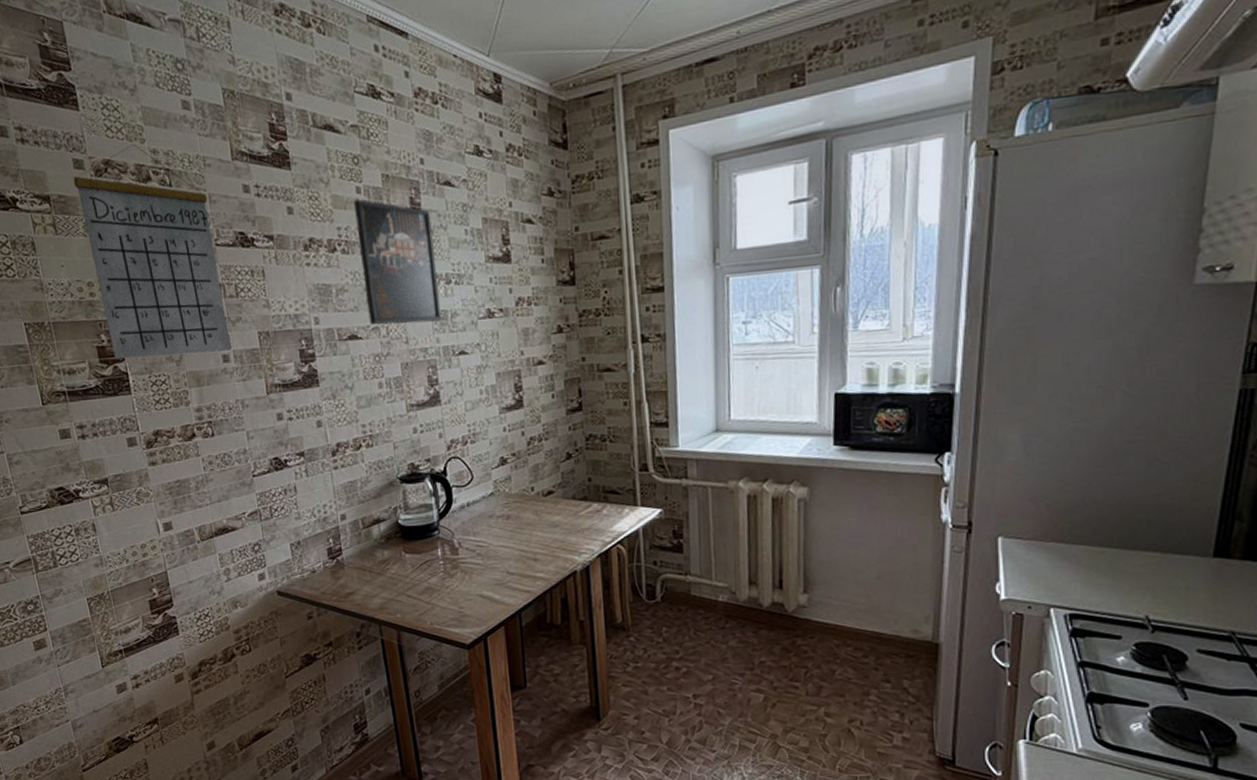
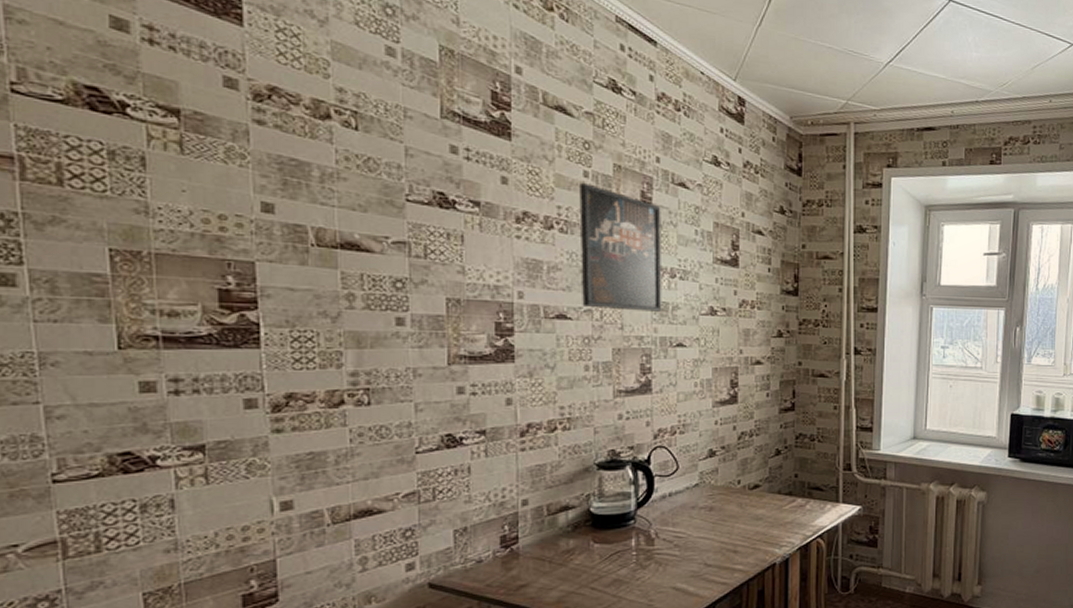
calendar: present [73,144,232,360] -> none [219,77,409,313]

